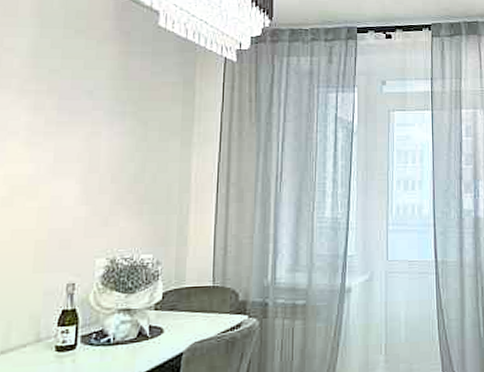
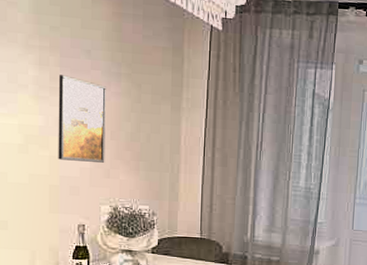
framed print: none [48,118,109,211] -> present [58,75,107,163]

